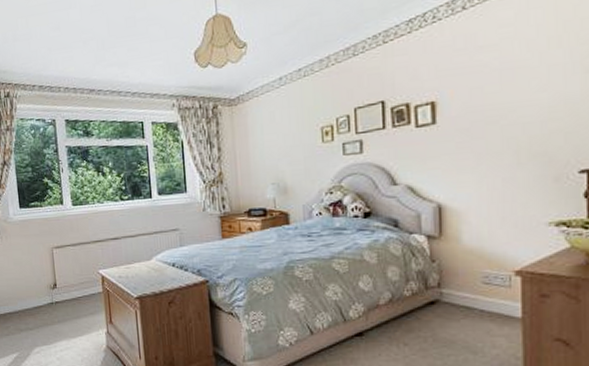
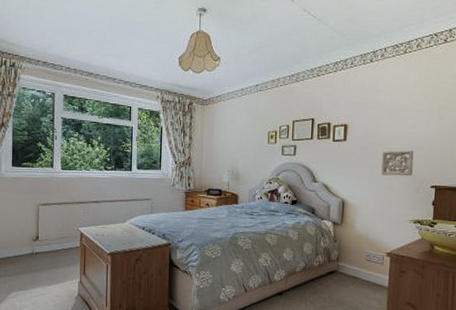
wall ornament: none [493,123,546,165] -> present [381,150,414,176]

